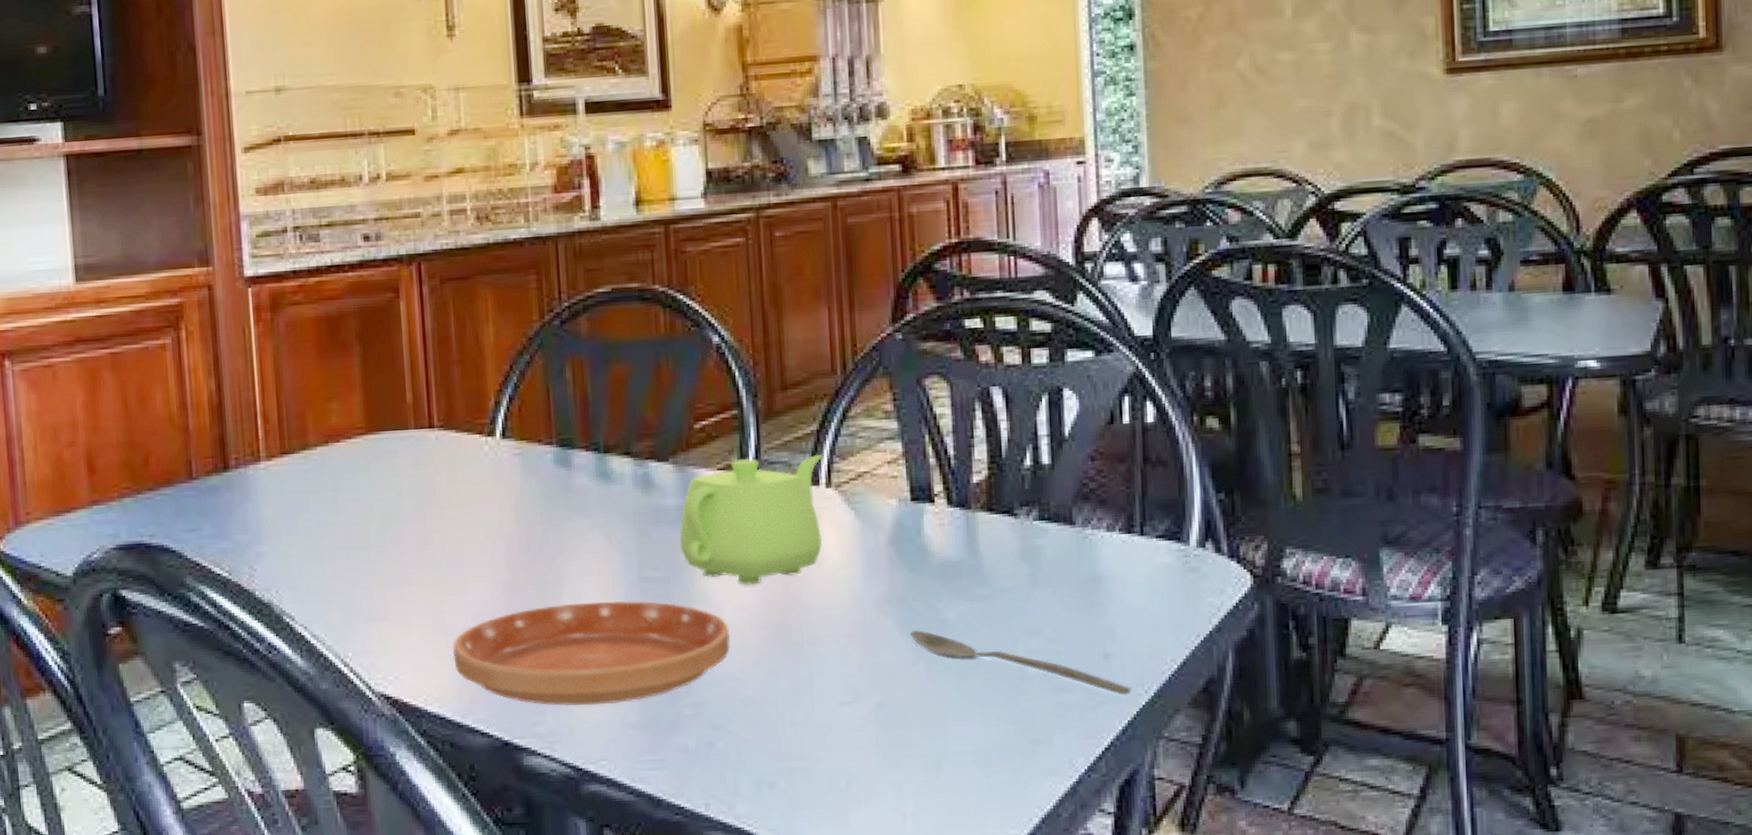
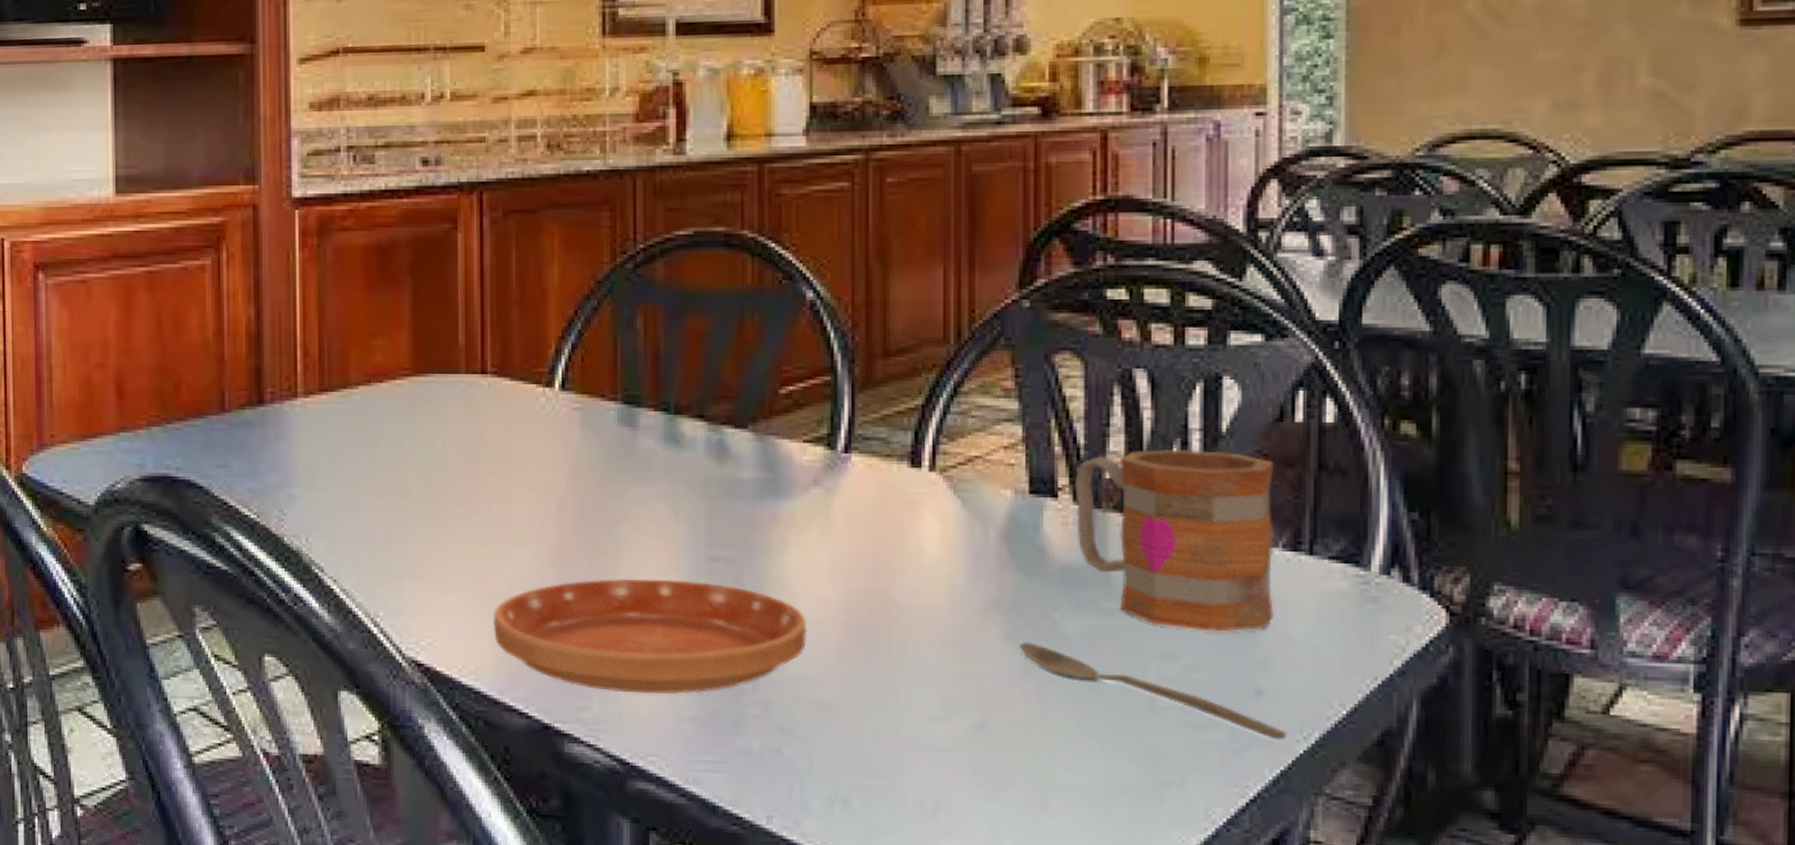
teapot: present [679,454,823,585] -> none [755,432,926,575]
mug: none [947,452,1116,608] -> present [1073,448,1275,632]

